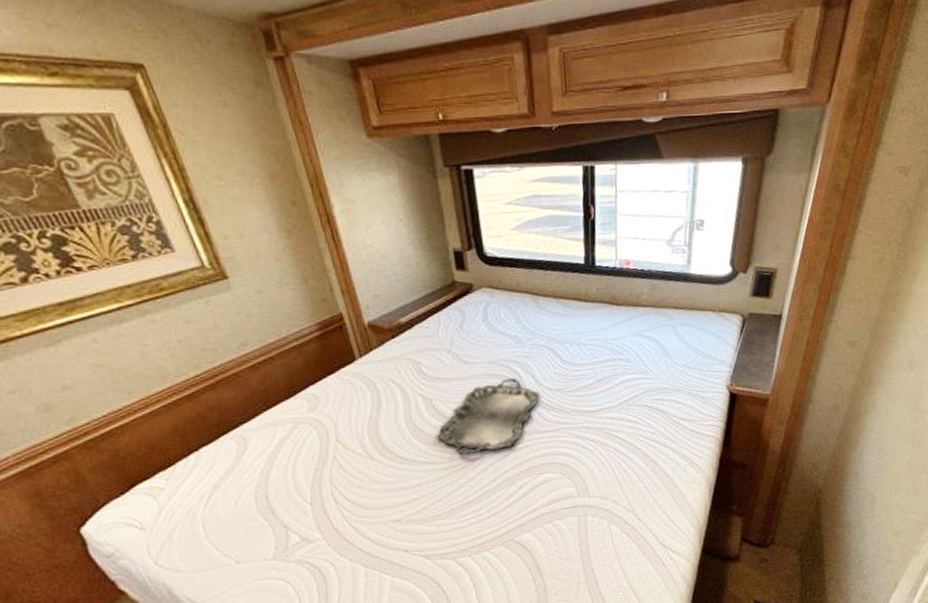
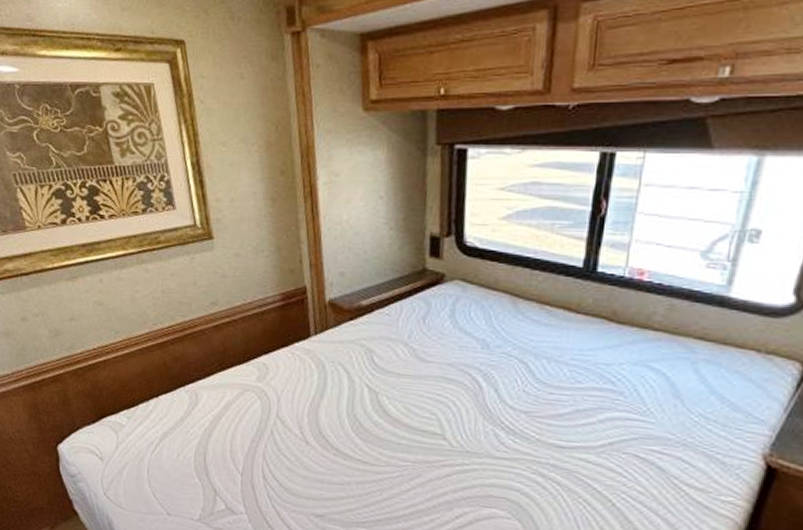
serving tray: present [435,377,539,456] -> none [375,386,500,466]

